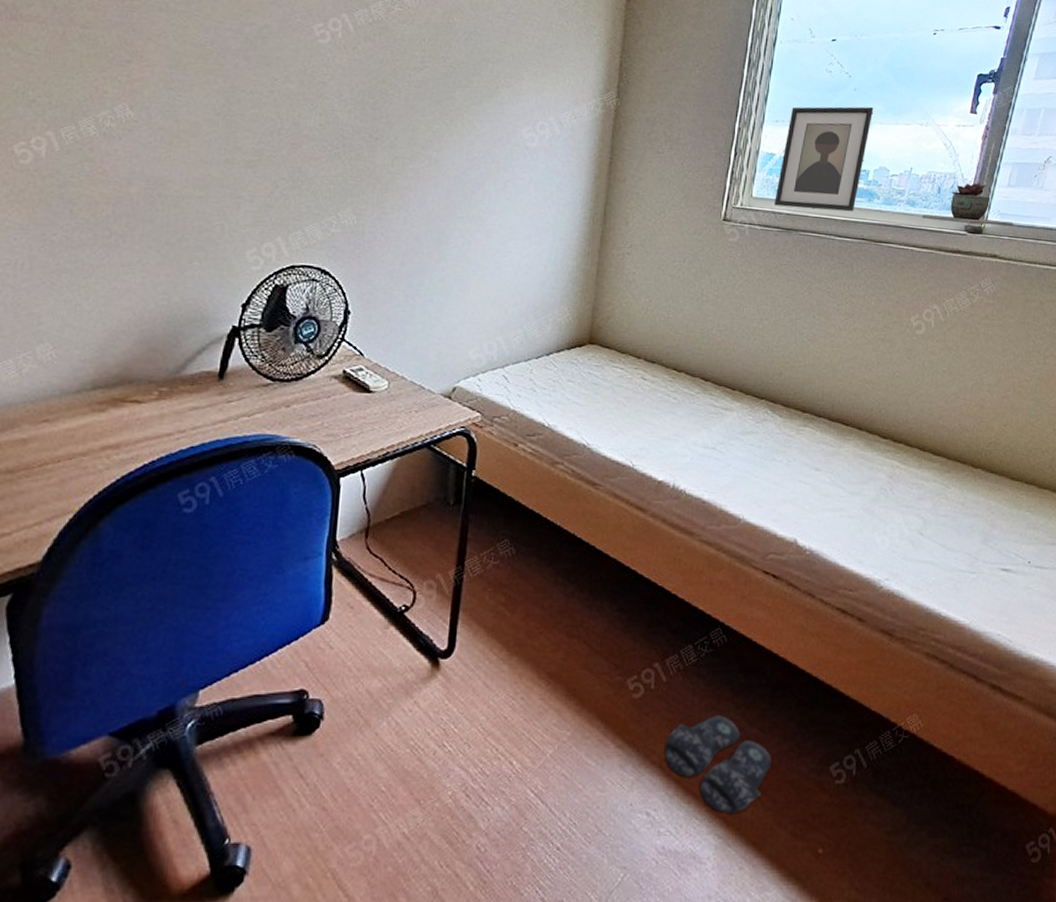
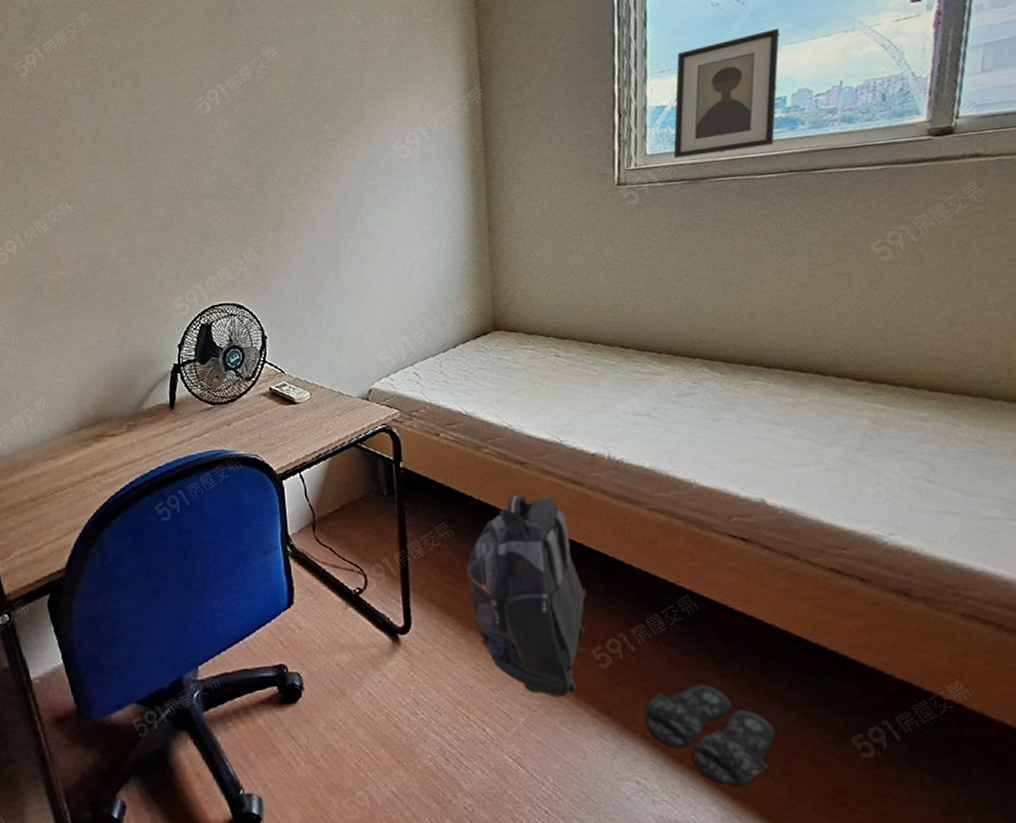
backpack: none [519,514,632,728] -> present [467,494,587,697]
succulent plant: present [922,182,1013,226] -> none [865,77,998,133]

